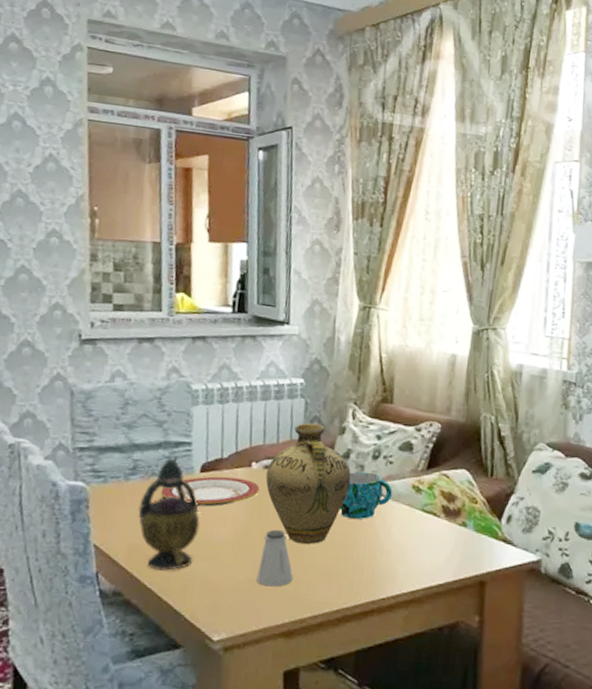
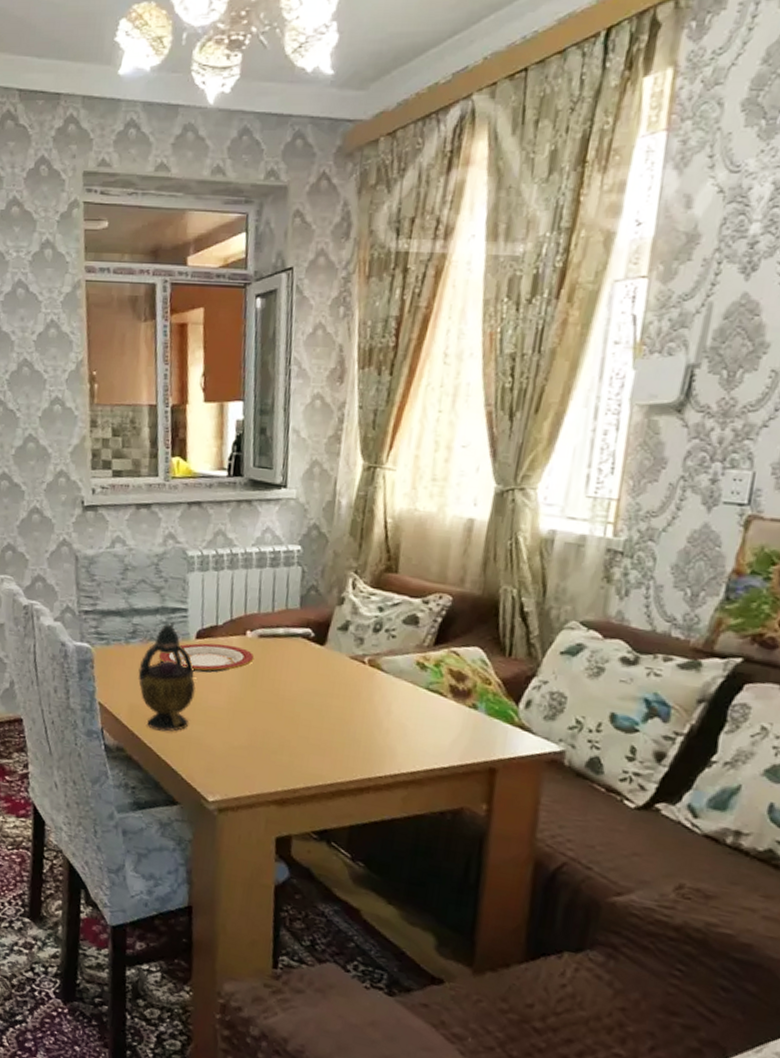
saltshaker: present [256,529,294,587] -> none [250,698,287,756]
jug: present [265,423,351,545] -> none [260,592,350,717]
cup: present [340,471,392,520] -> none [337,644,394,694]

